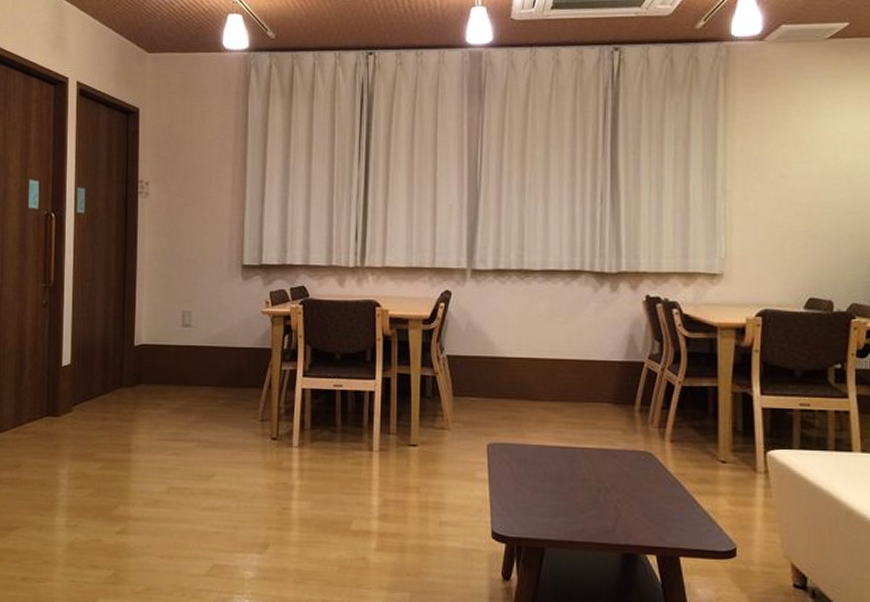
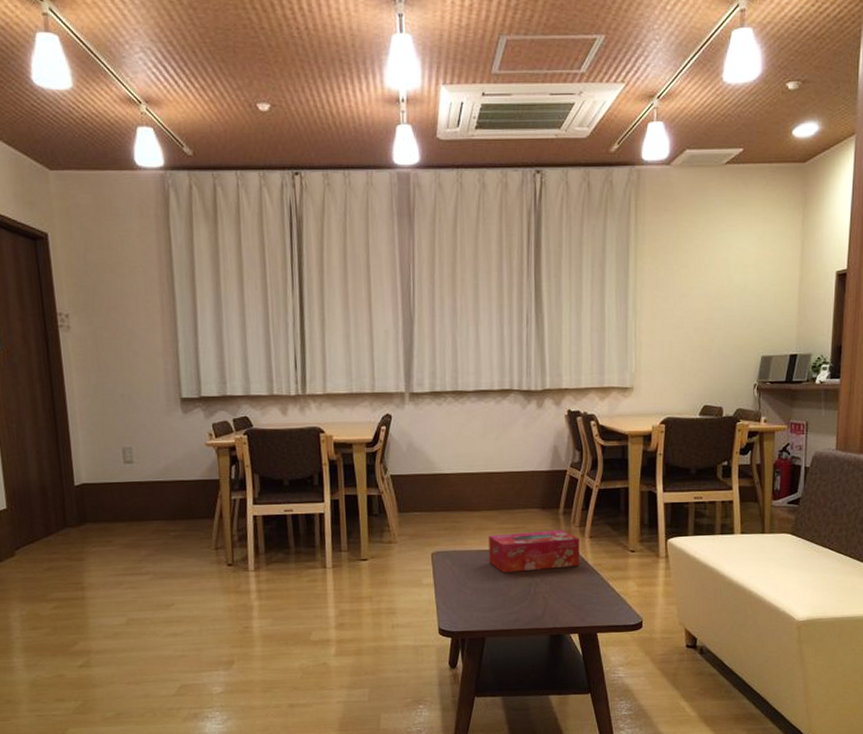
tissue box: none [552,429,659,475] -> present [488,529,580,573]

